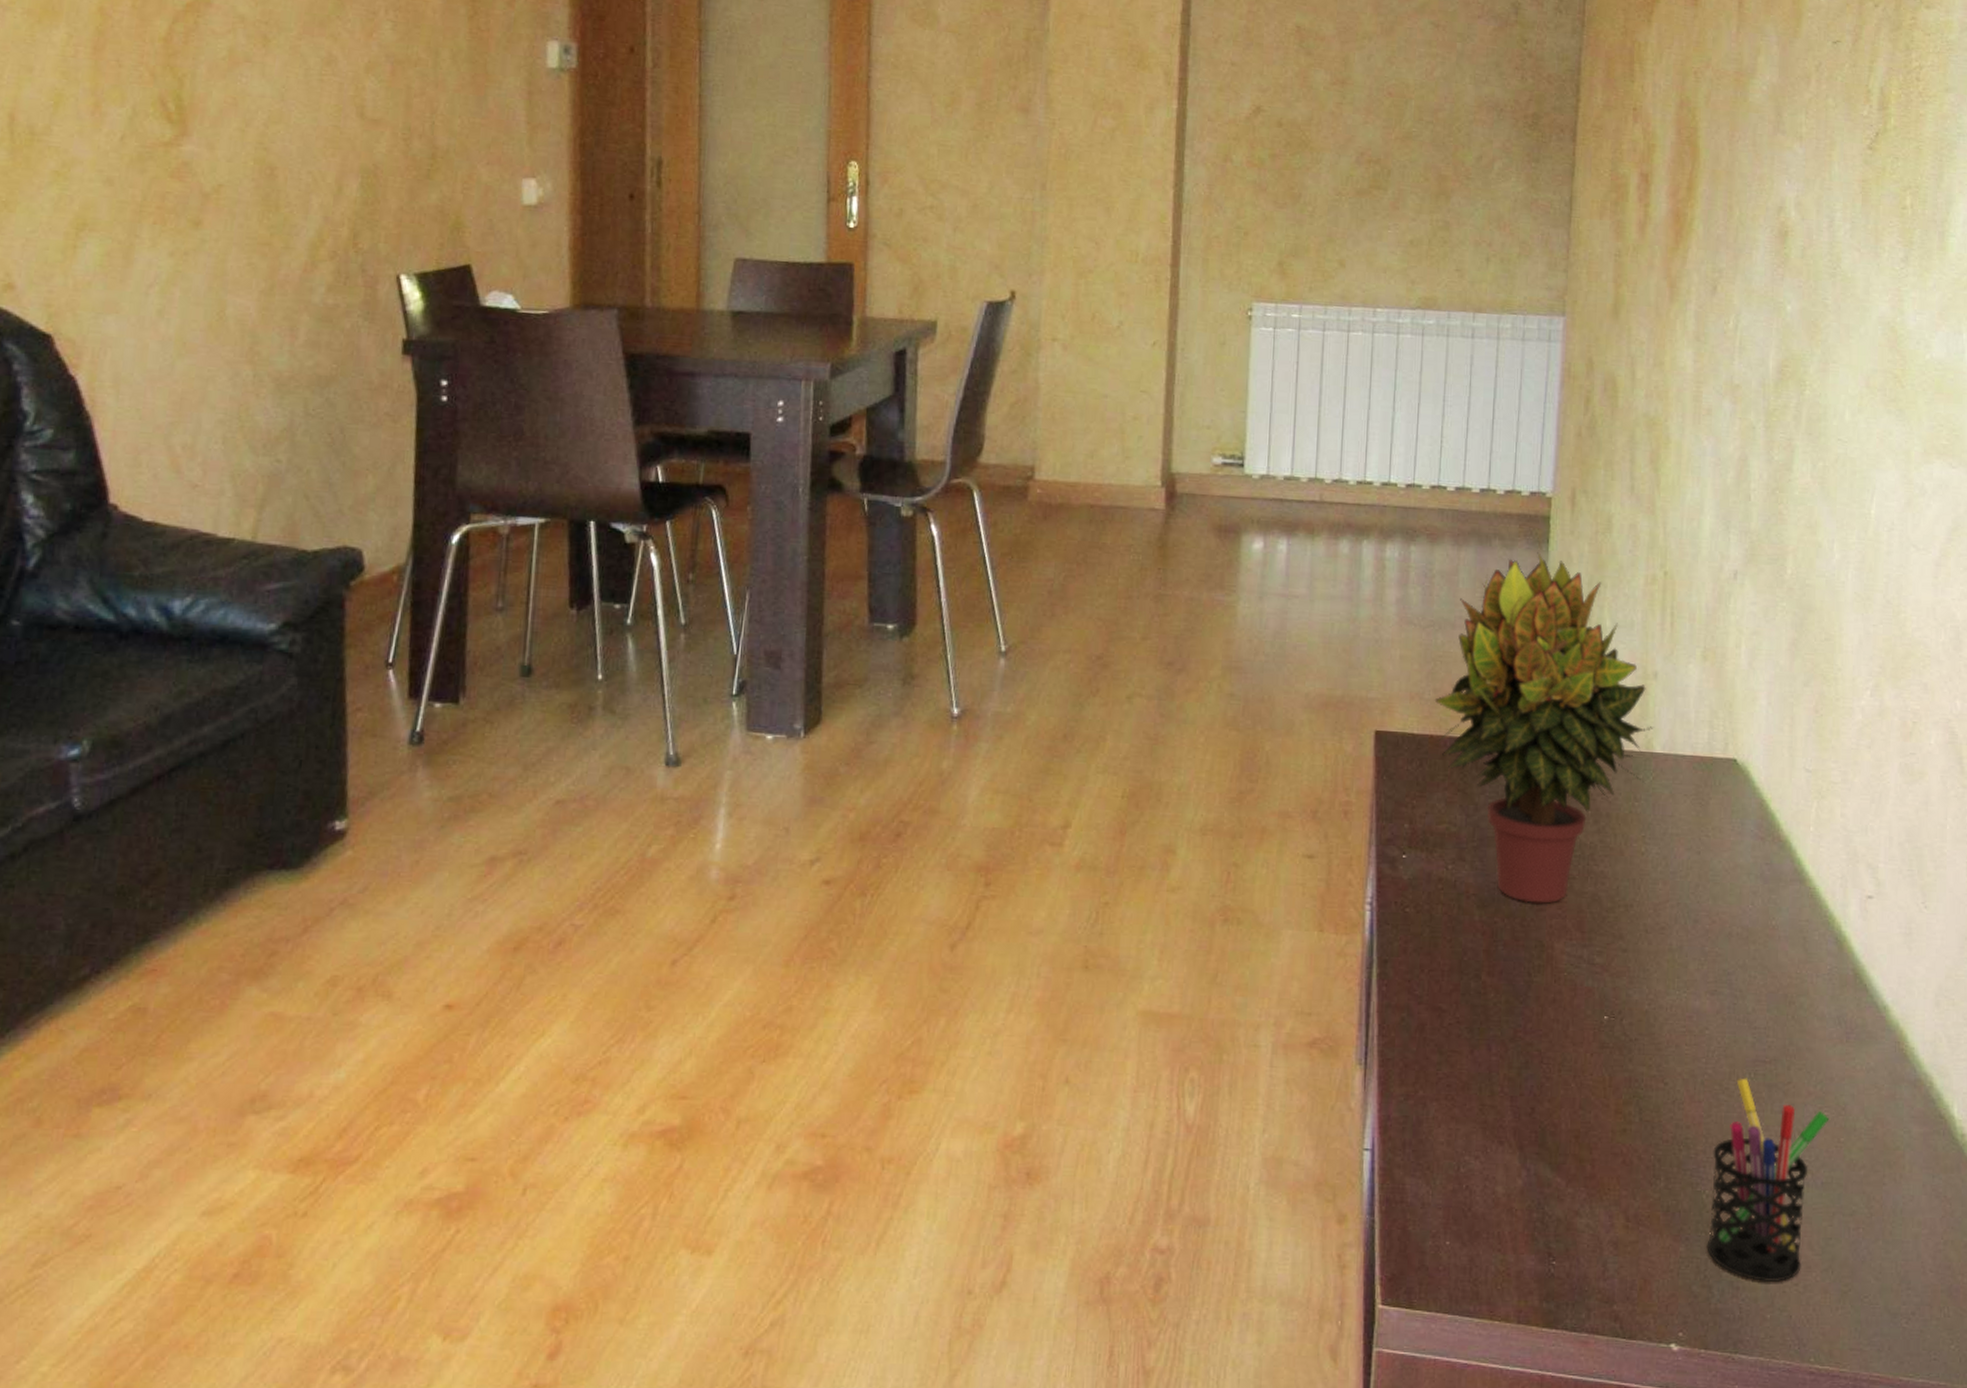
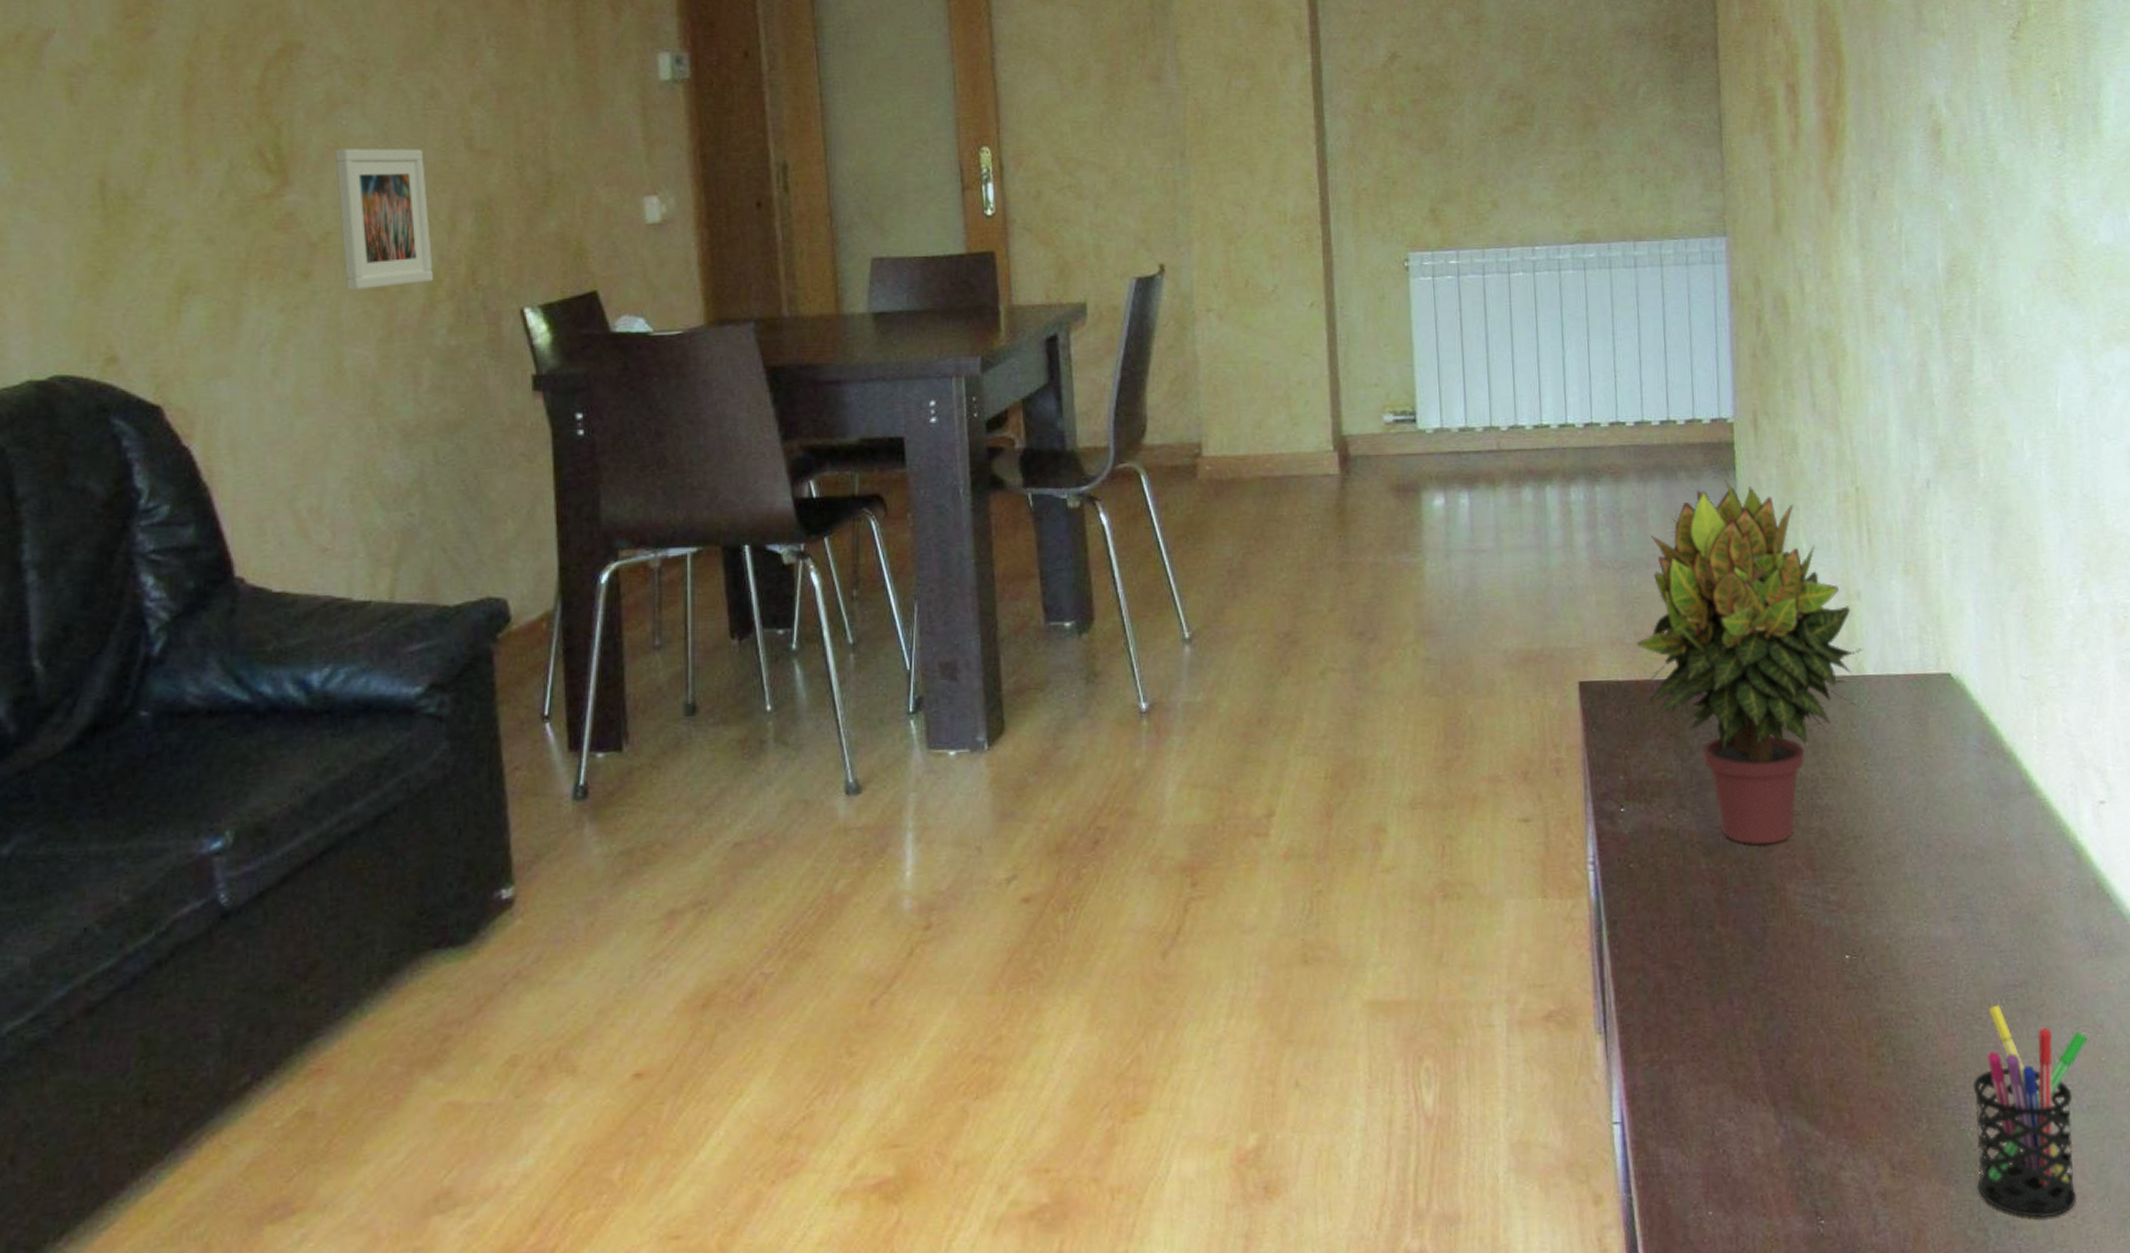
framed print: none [232,105,318,243] -> present [335,149,434,291]

